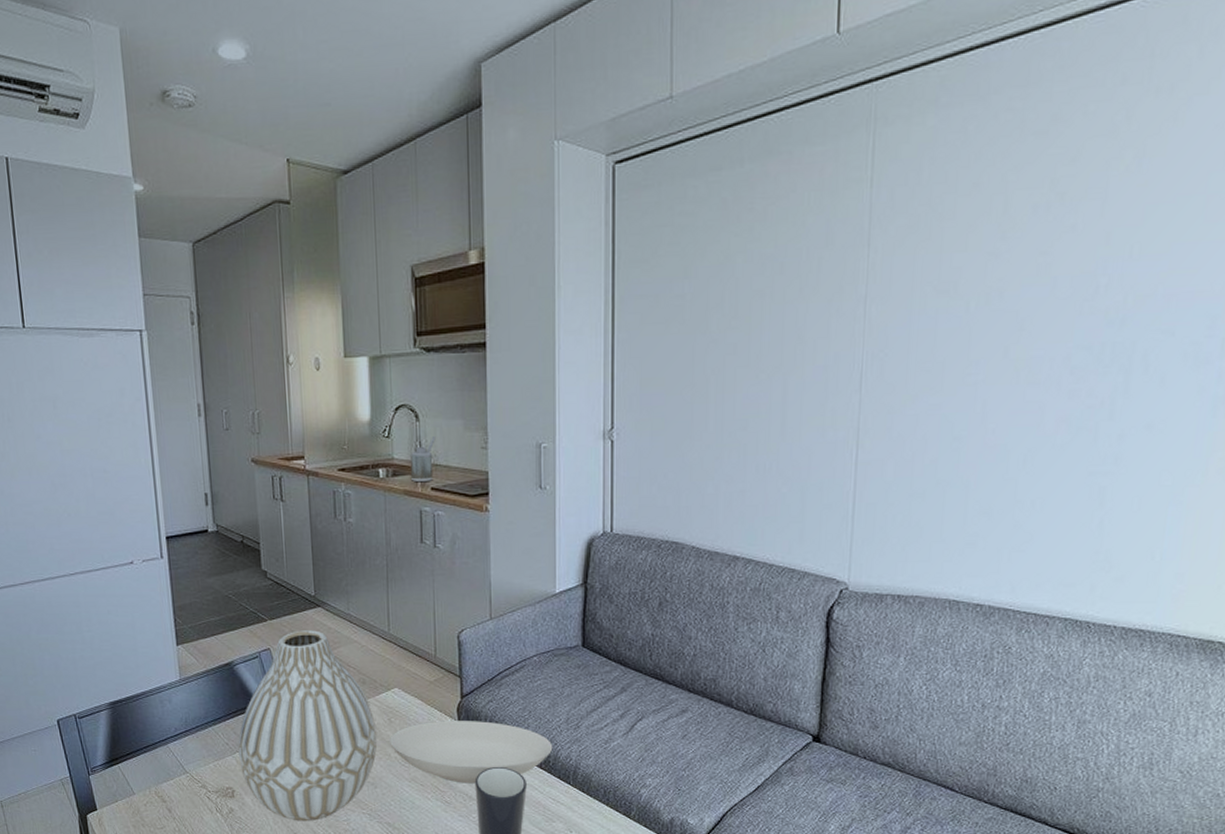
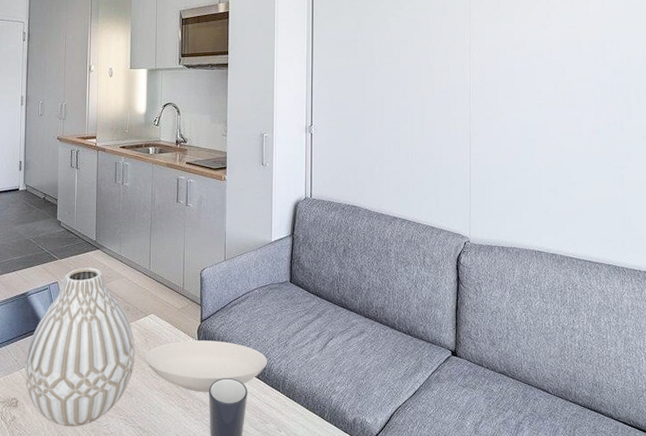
soap dispenser: present [410,436,435,483] -> none [171,126,191,158]

